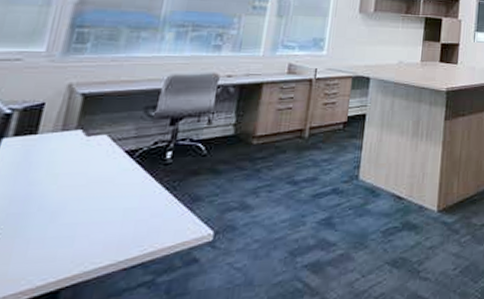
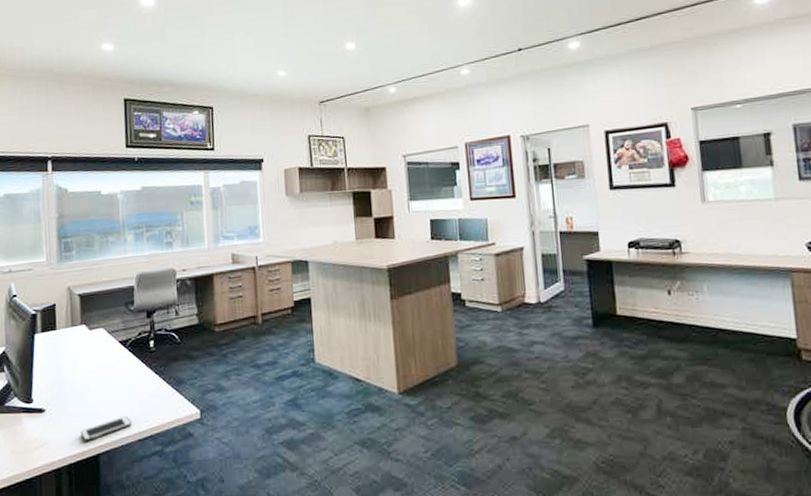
cell phone: none [38,239,119,273] -> present [80,415,132,441]

